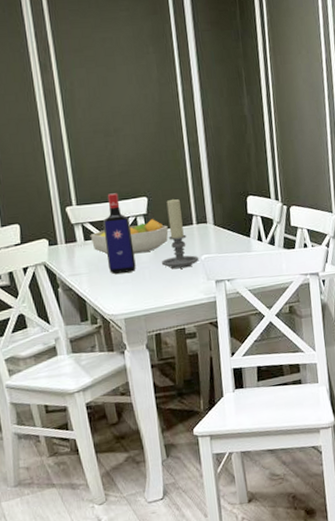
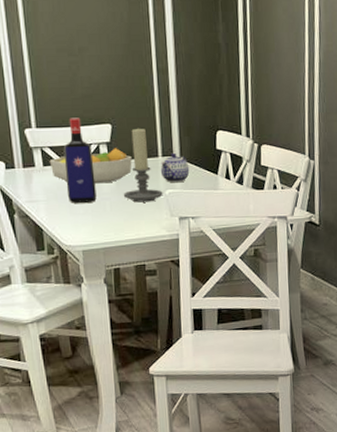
teapot: none [195,219,224,249] -> present [160,152,190,183]

